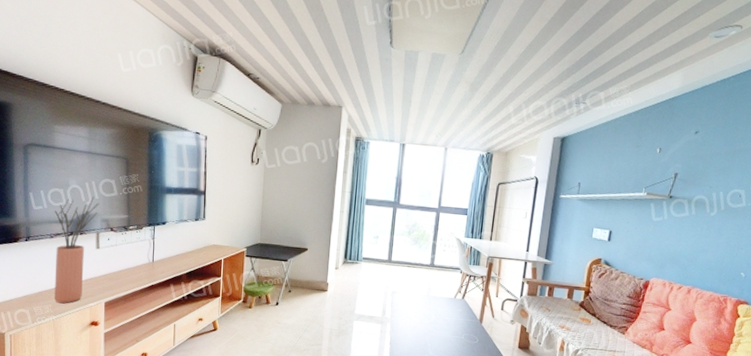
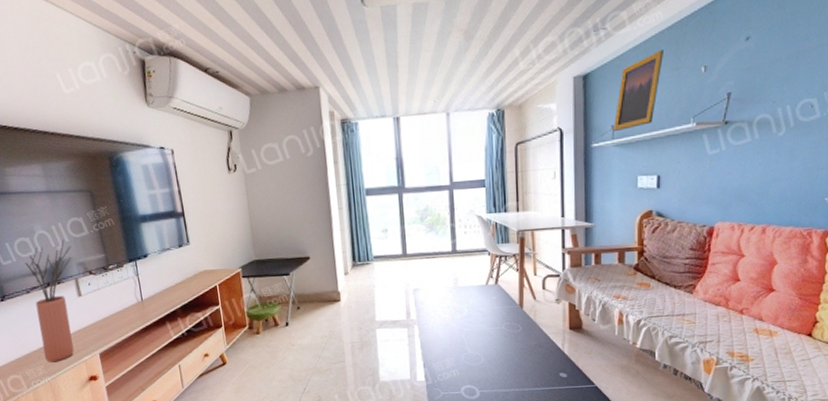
picture frame: none [579,129,629,189] -> present [613,50,663,132]

